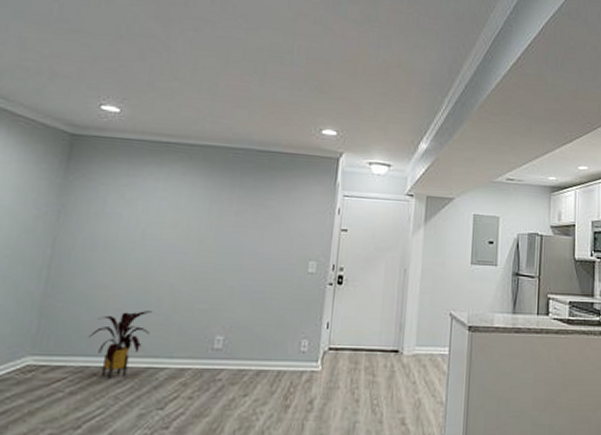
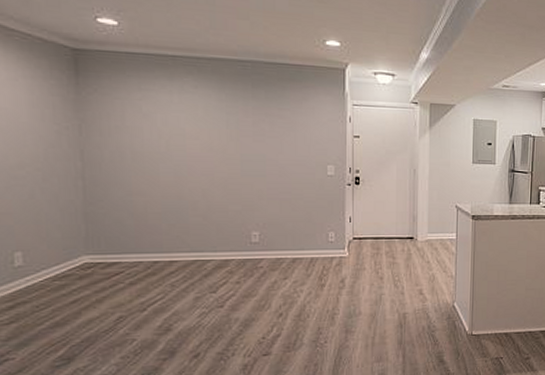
house plant: present [89,311,153,379] -> none [136,213,191,271]

